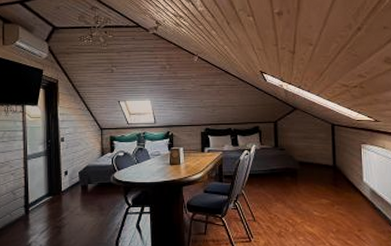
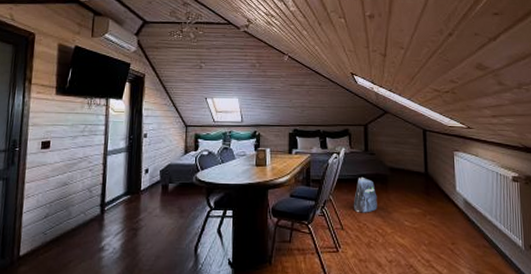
backpack: none [264,171,287,205] -> present [353,176,377,213]

